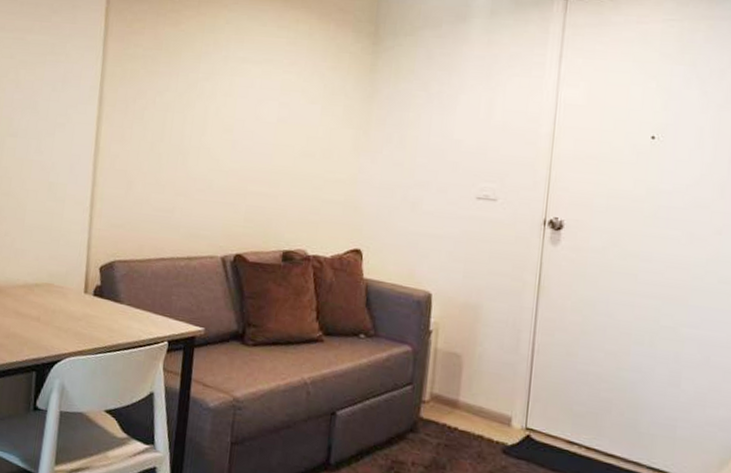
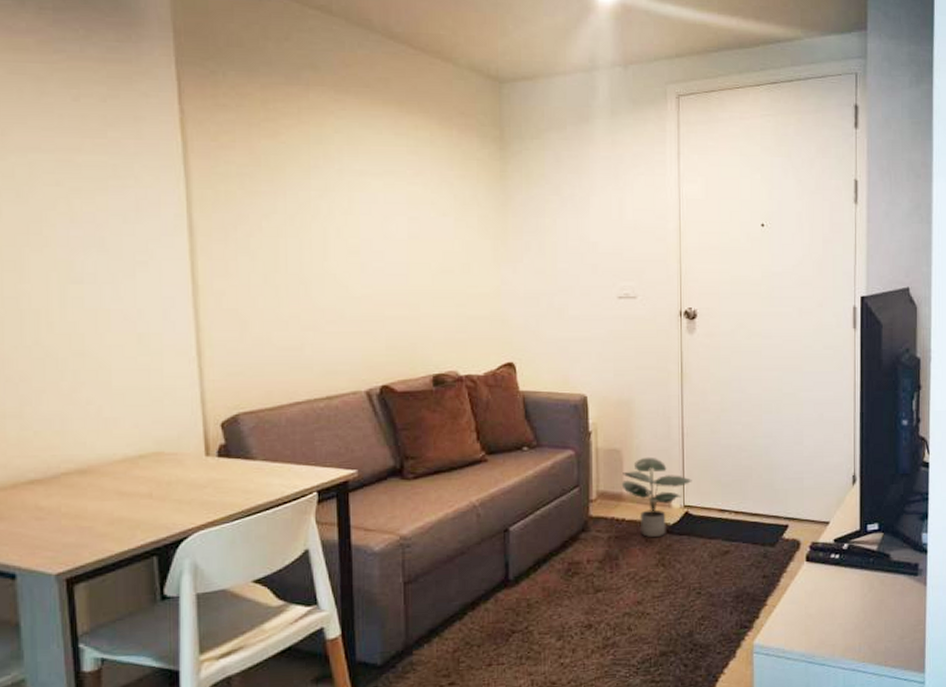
potted plant: none [458,367,539,456] -> present [621,457,692,538]

